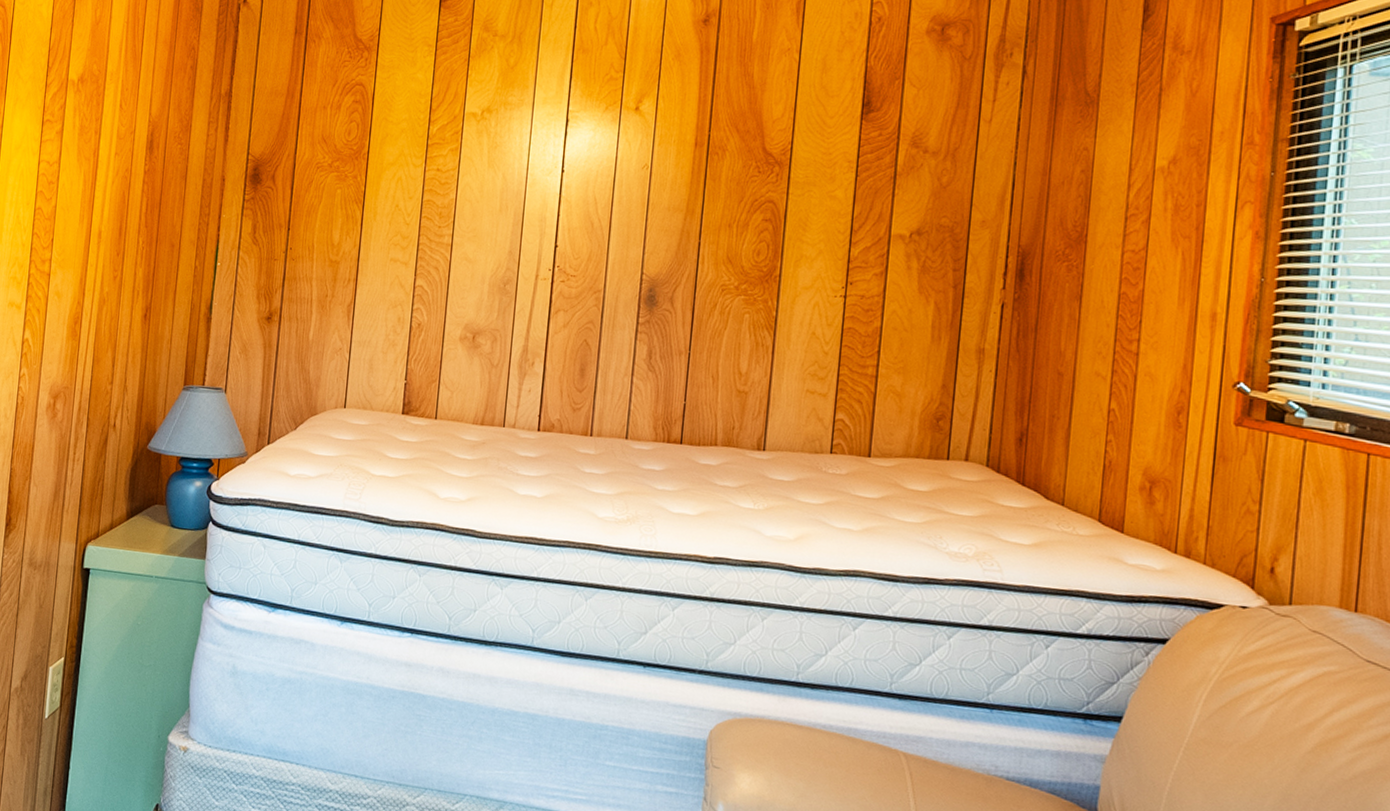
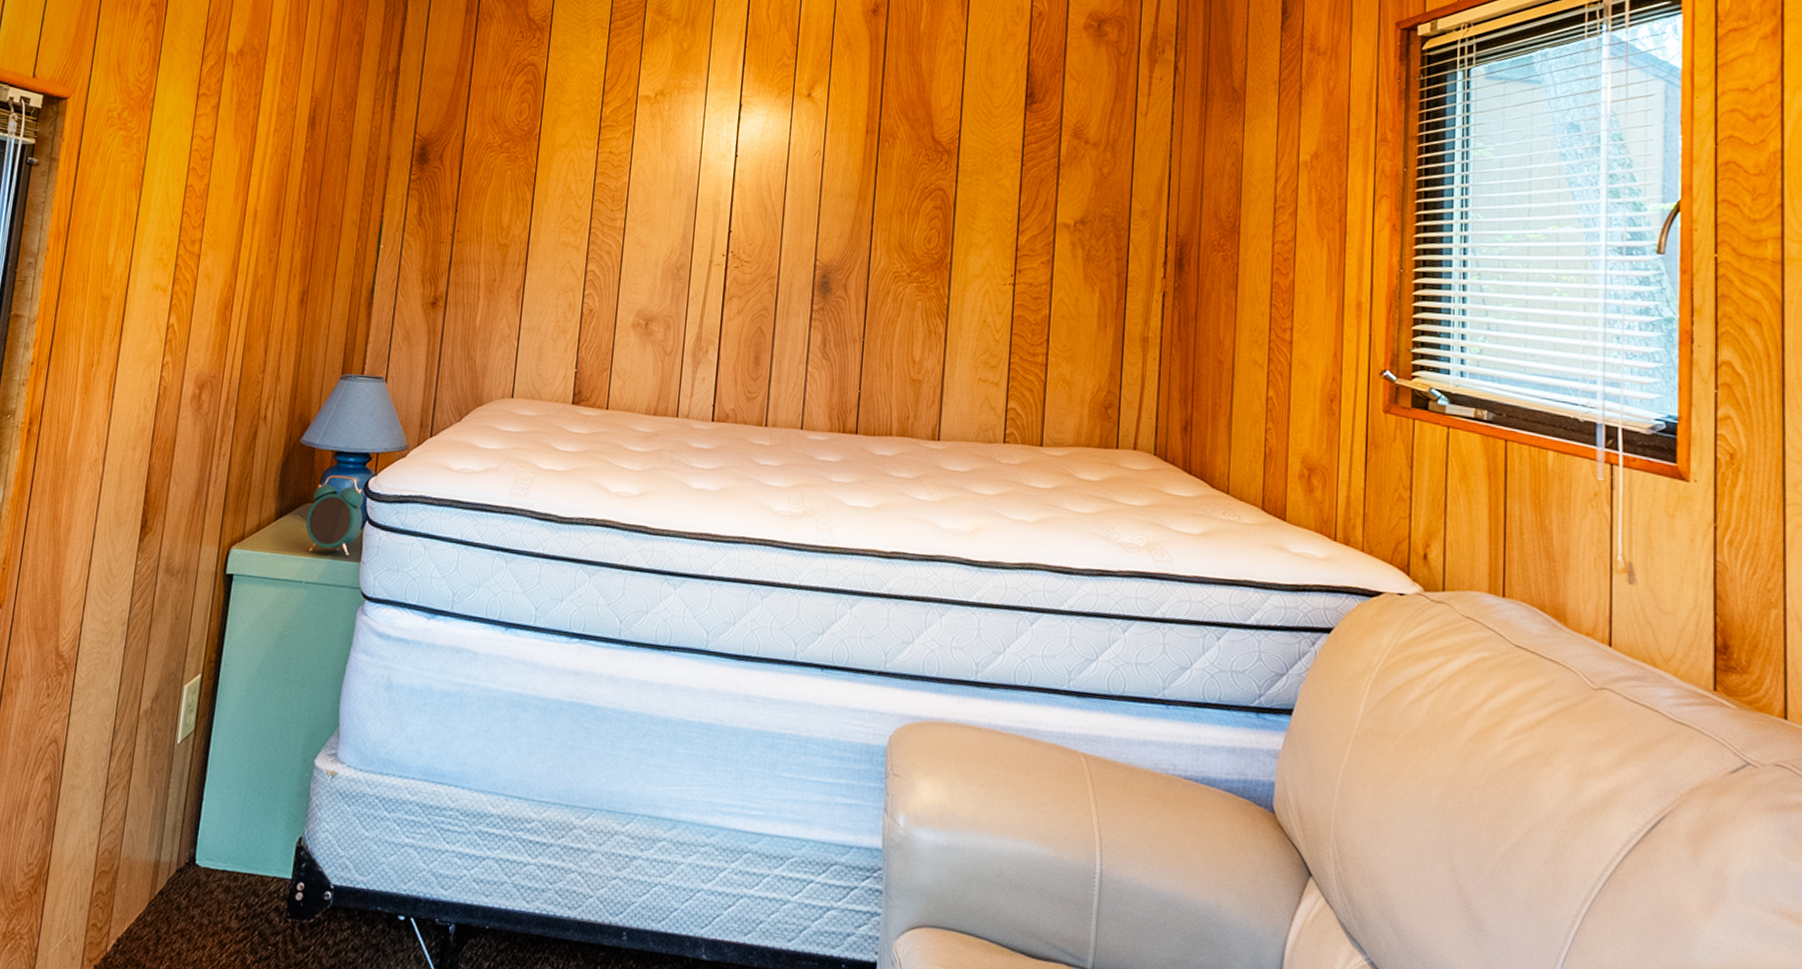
alarm clock: none [154,479,207,554] -> present [306,474,364,556]

